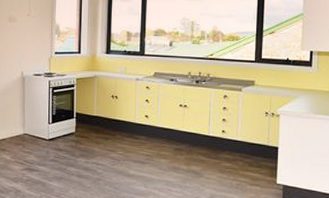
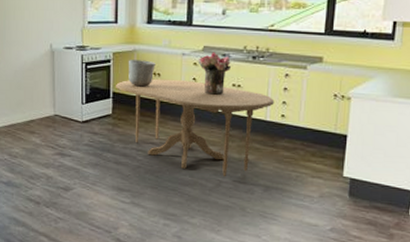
dining table: none [79,100,216,187] -> present [116,78,275,177]
ceramic pot: none [89,84,113,108] -> present [128,60,155,87]
bouquet: none [150,77,179,114] -> present [198,52,232,95]

